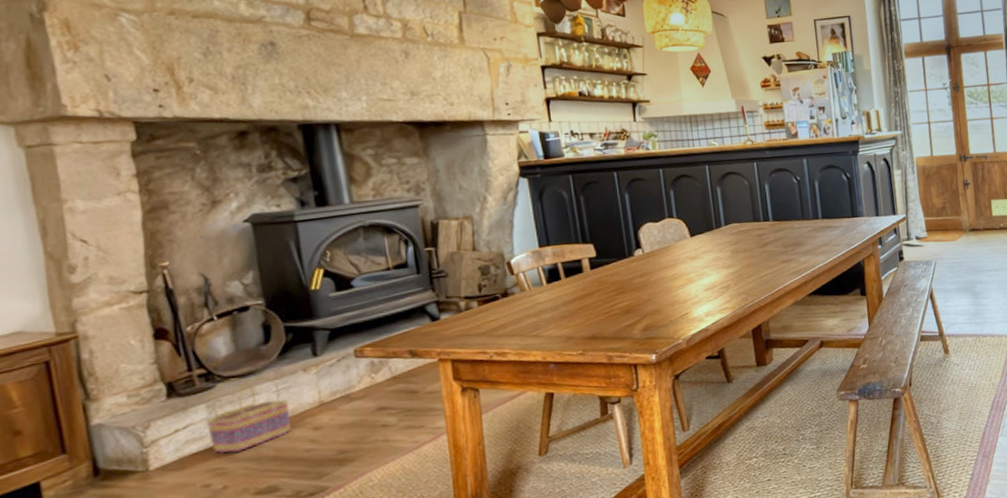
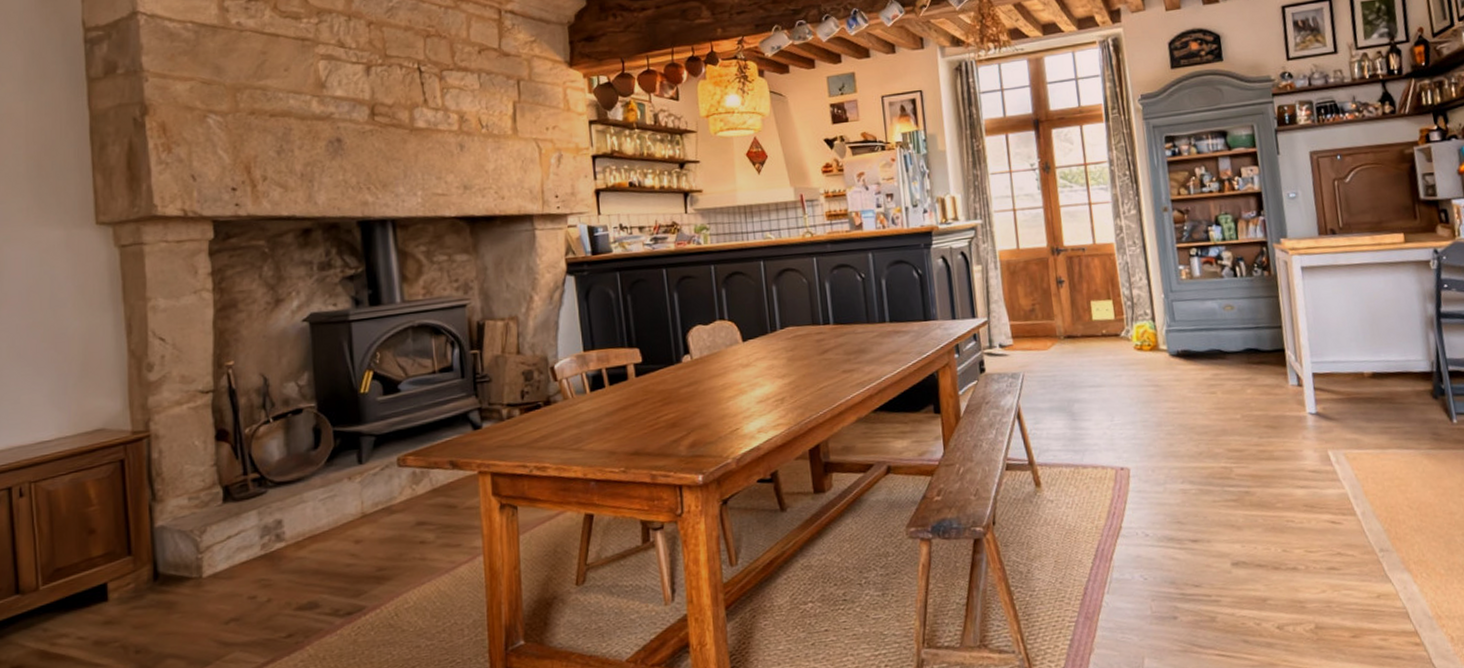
basket: present [206,377,291,454] -> none [256,484,333,564]

